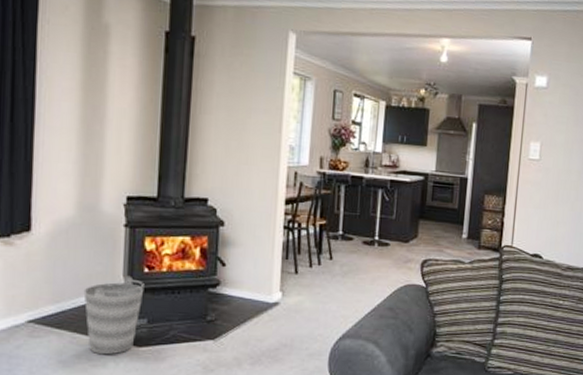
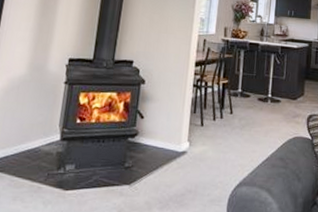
bucket: present [83,275,145,355] -> none [23,125,76,197]

